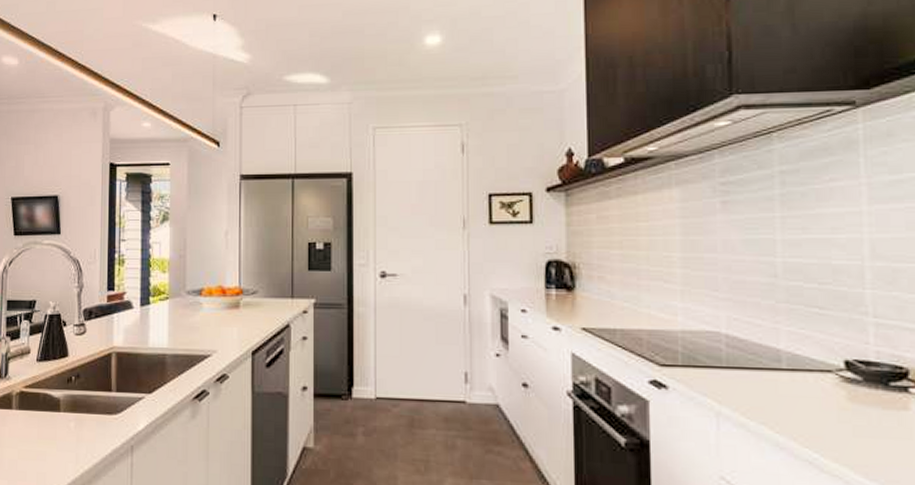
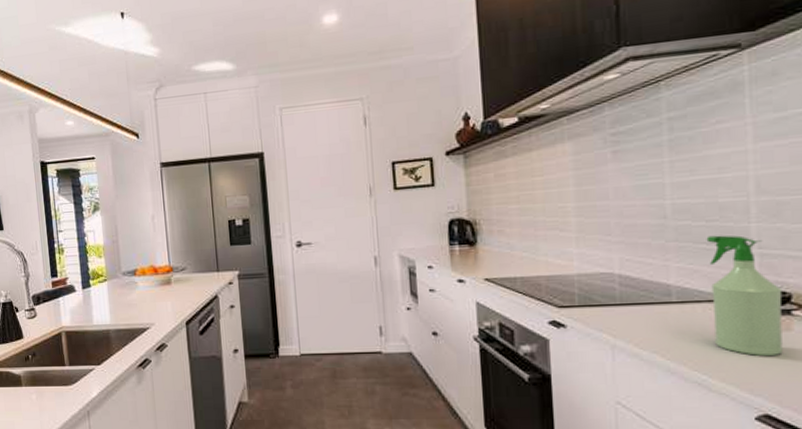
spray bottle: none [818,299,900,436] -> present [706,235,783,356]

